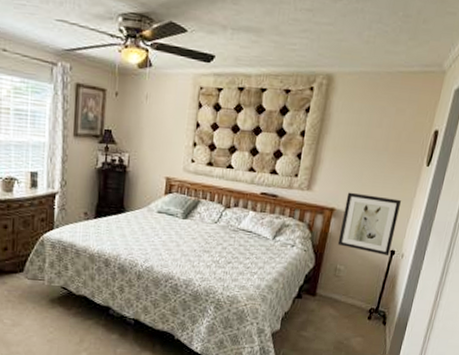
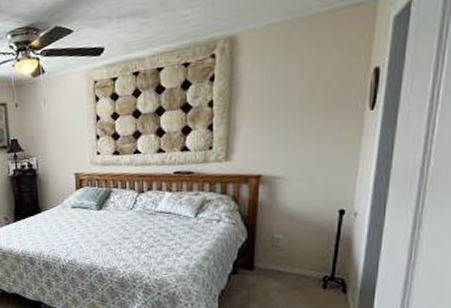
wall art: present [337,192,402,257] -> none [271,152,345,218]

